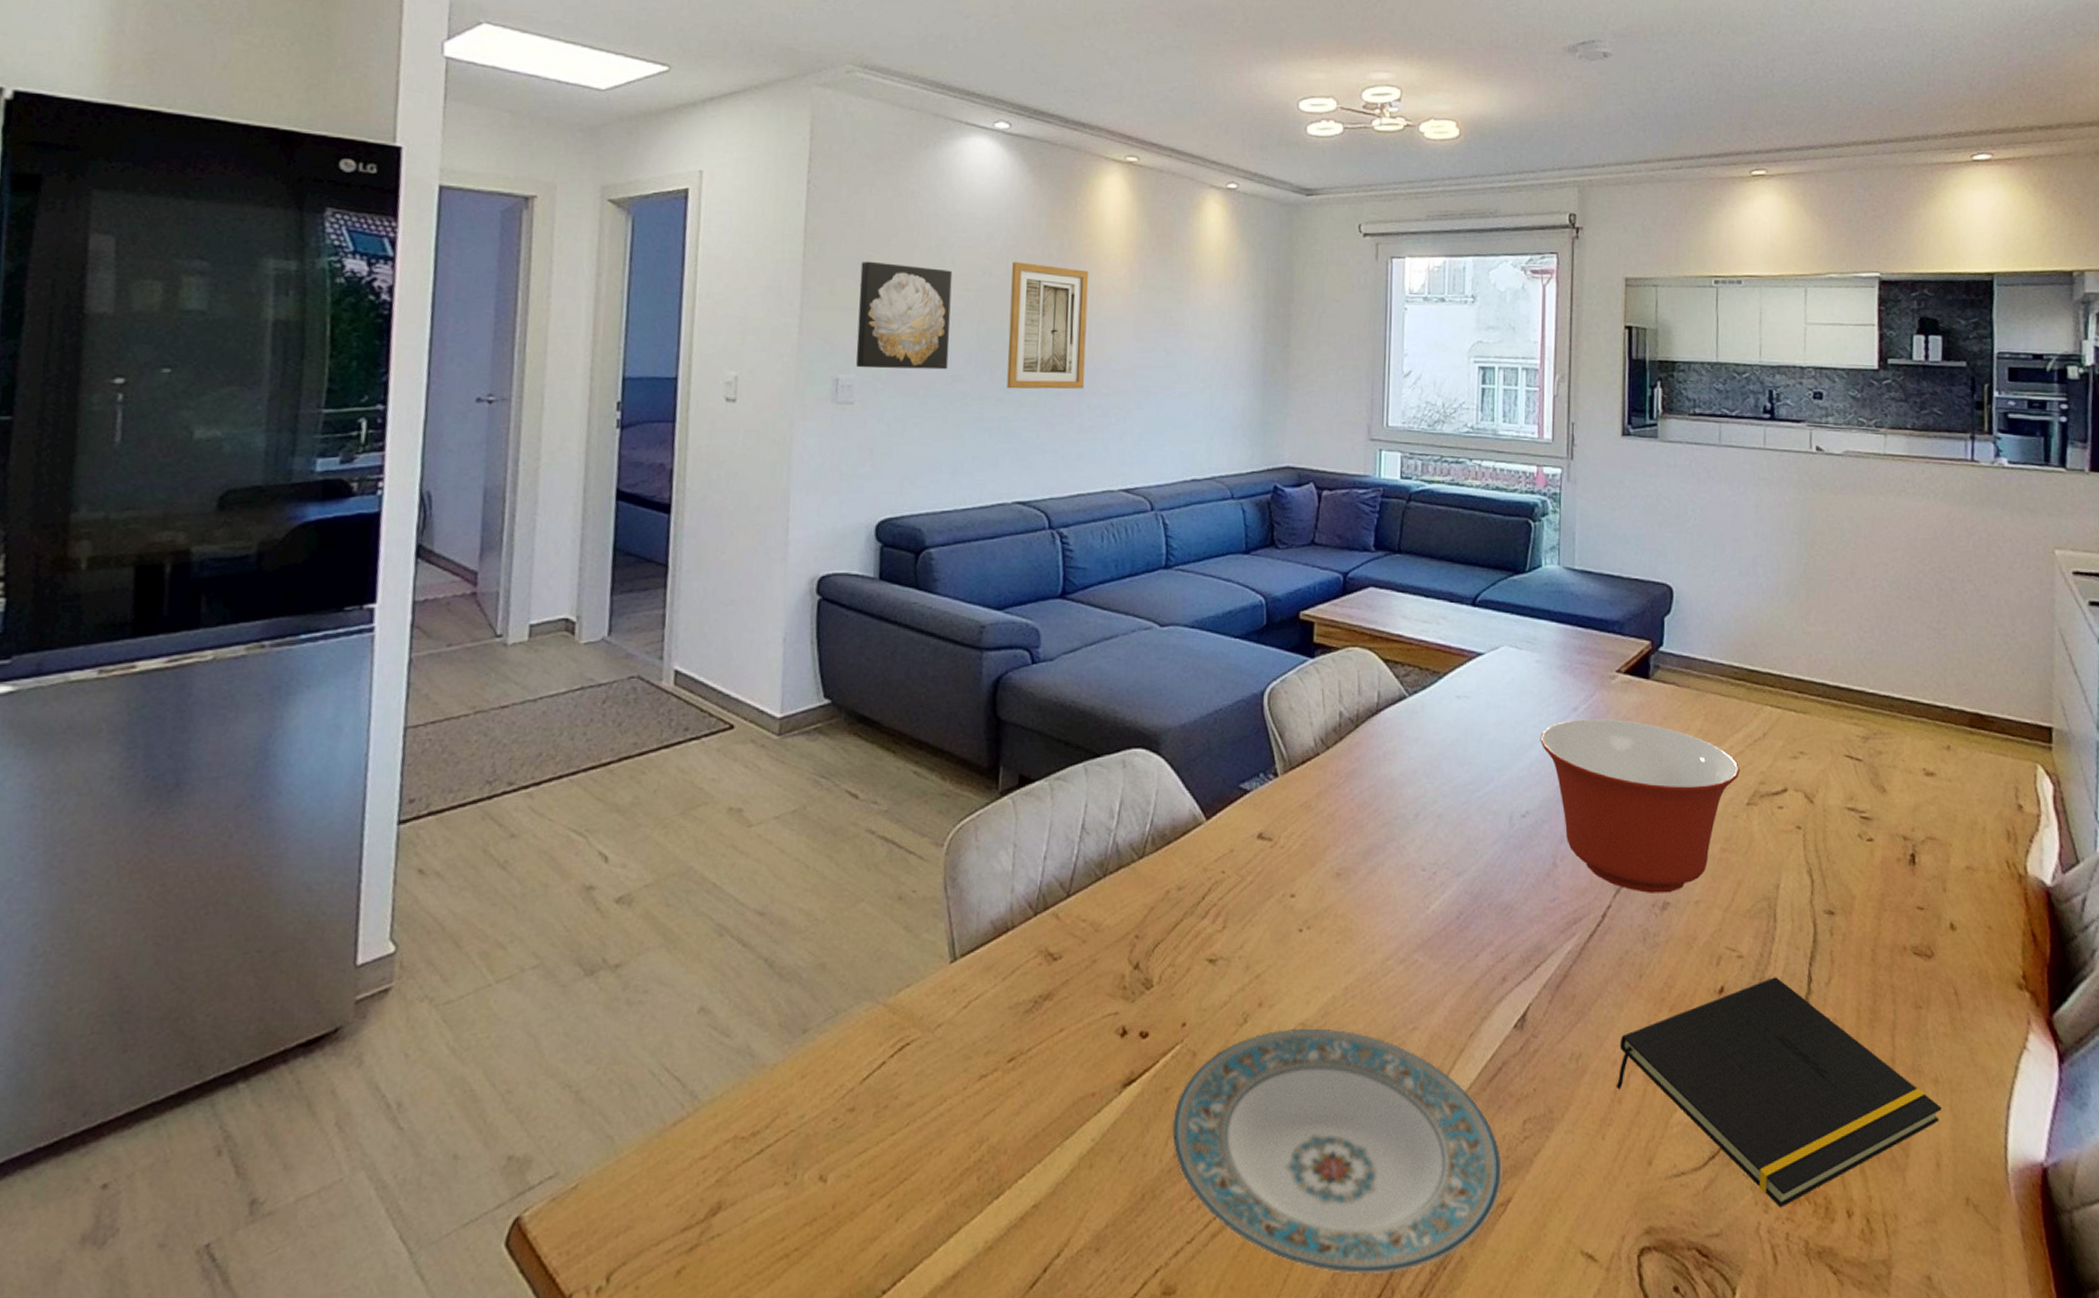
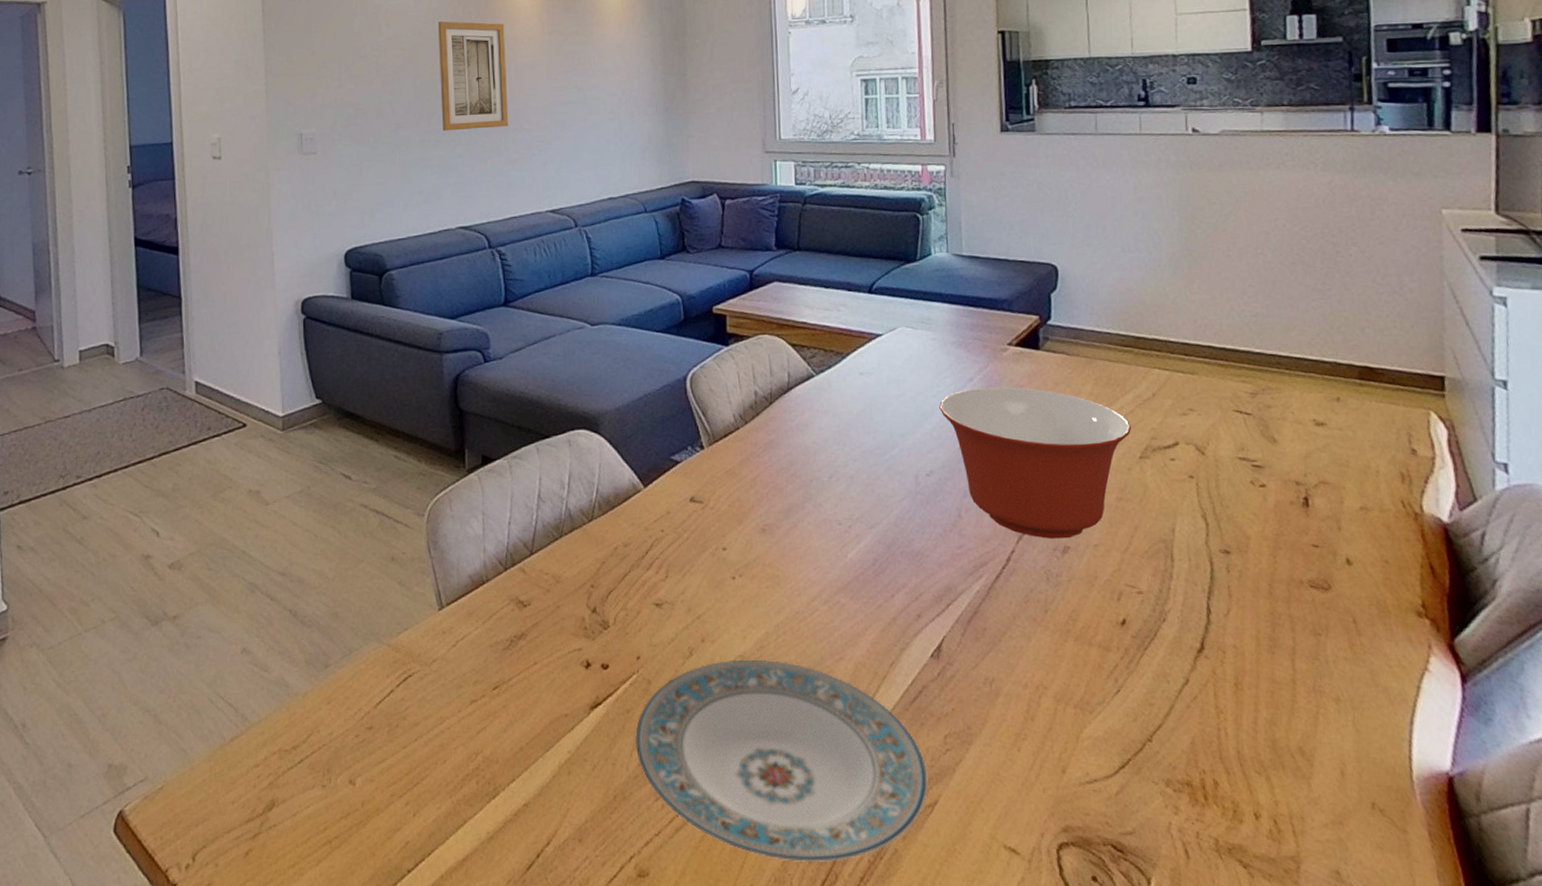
wall art: present [856,261,953,370] -> none [311,31,392,123]
notepad: present [1616,977,1942,1208] -> none [1028,610,1344,810]

